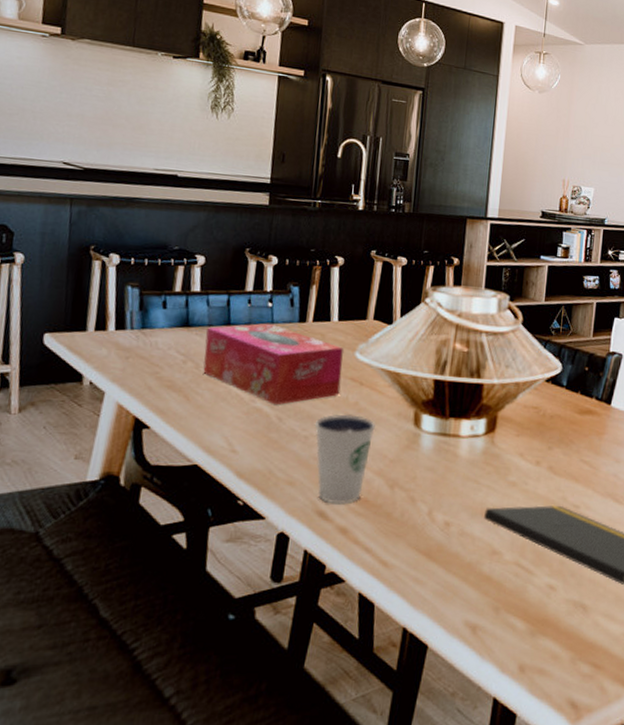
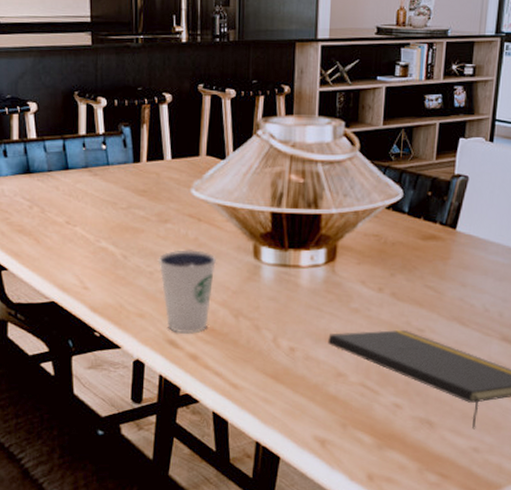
tissue box: present [203,323,343,405] -> none [47,165,180,244]

